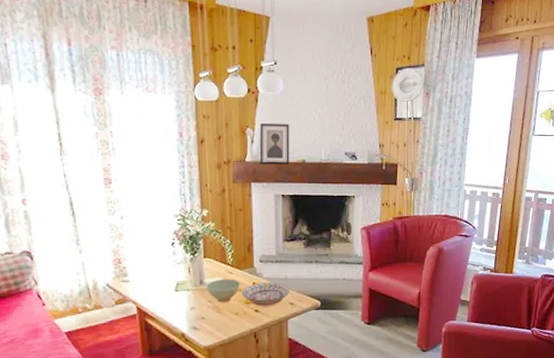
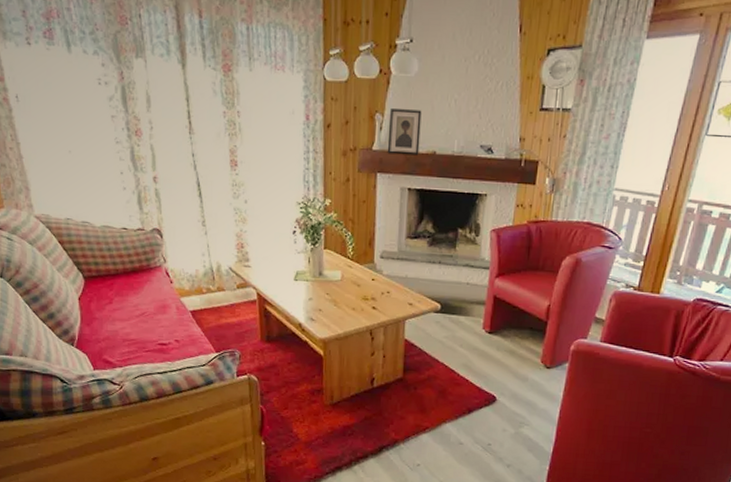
bowl: present [206,278,240,303] -> none [325,272,359,297]
decorative bowl: present [241,282,290,307] -> none [360,279,410,305]

